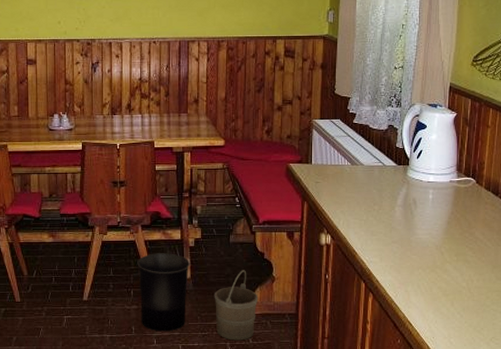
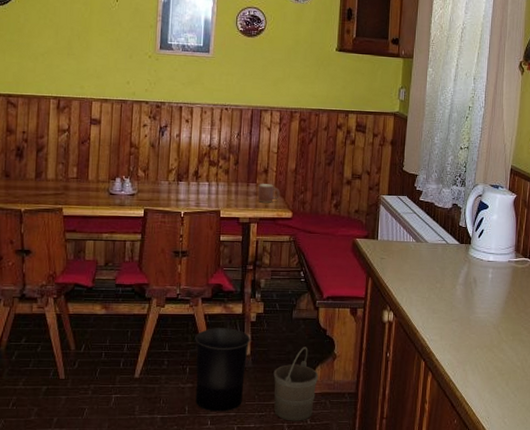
mug: none [189,113,211,132] -> present [257,184,280,203]

